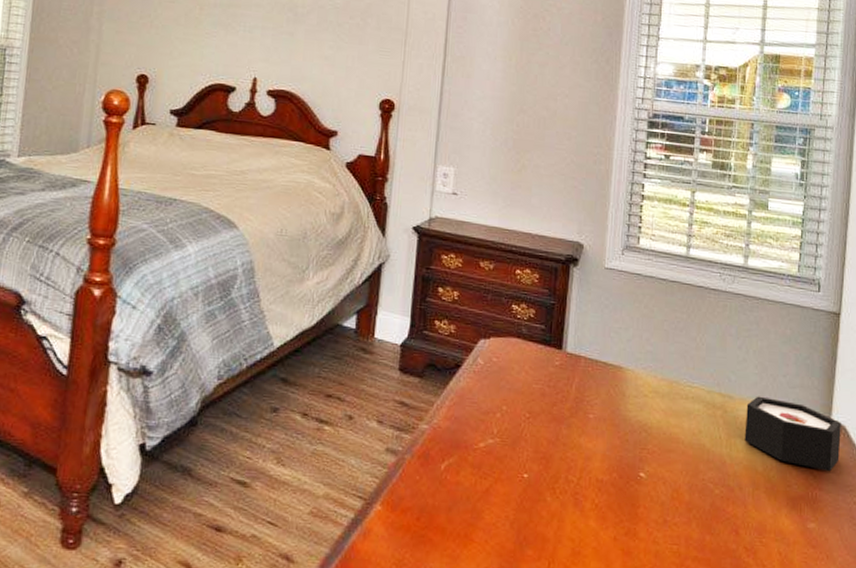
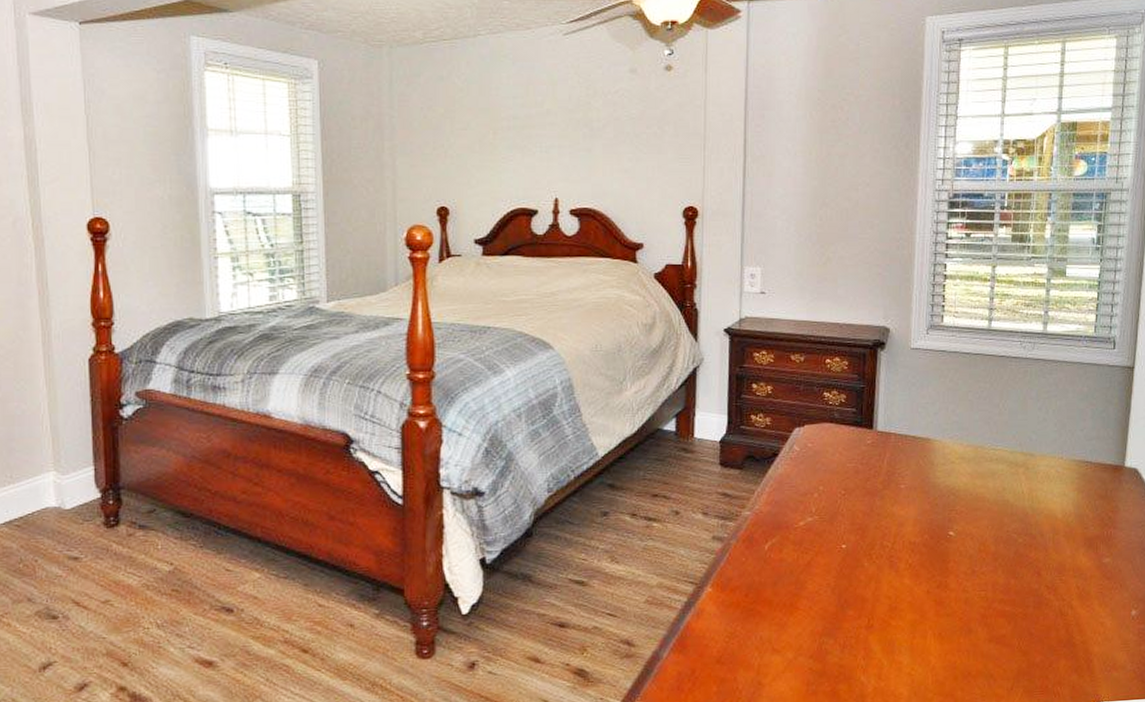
jewelry box: present [744,396,841,472] -> none [1045,451,1134,512]

